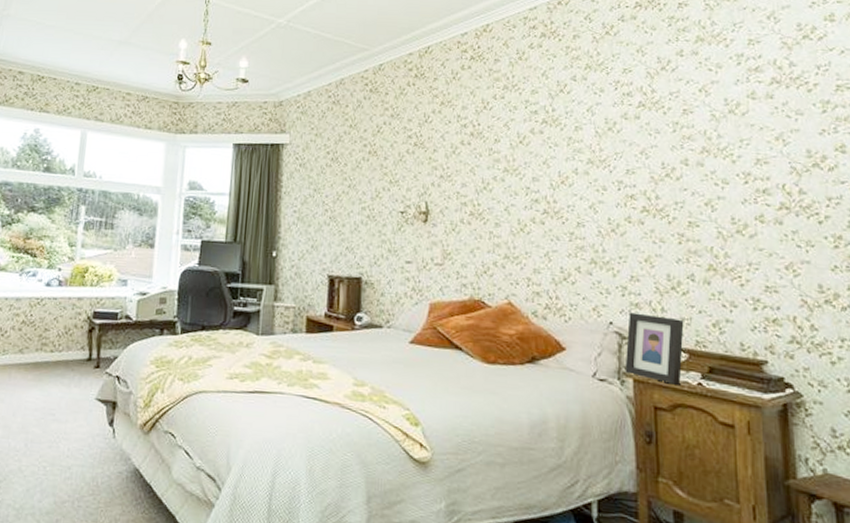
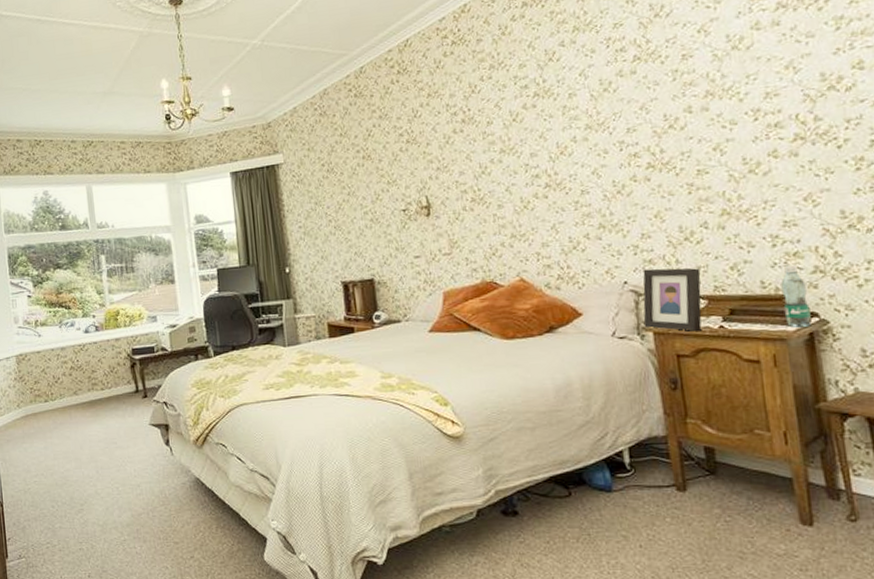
bottle: none [759,330,786,397] -> present [781,264,812,328]

